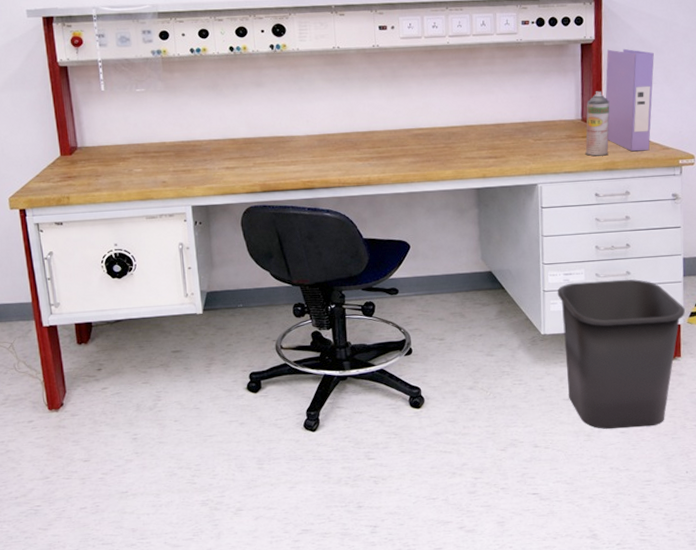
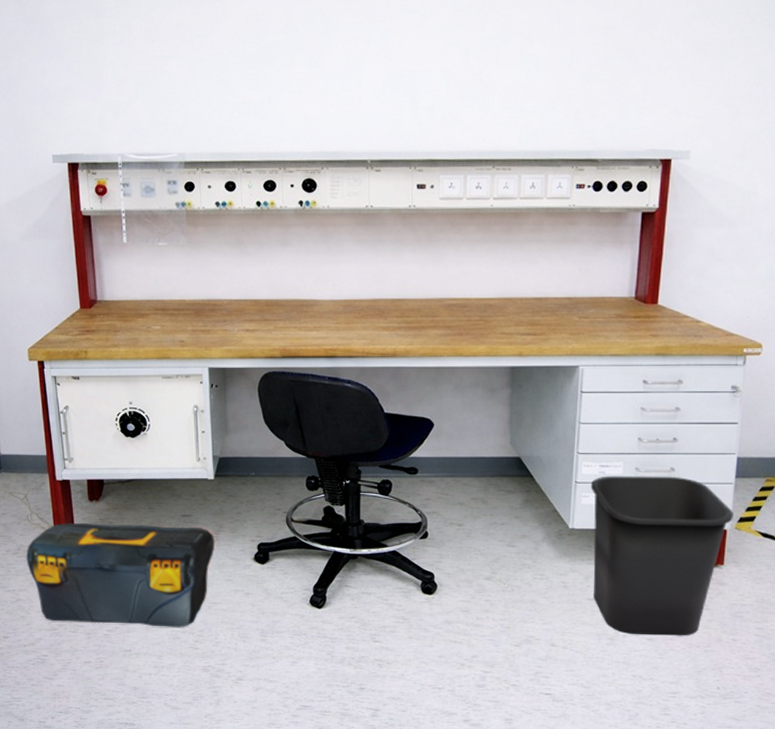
toolbox: none [14,361,207,470] -> present [26,523,215,628]
aerosol can: present [585,91,610,156] -> none [636,266,669,339]
binder: present [605,48,654,152] -> none [663,219,726,336]

